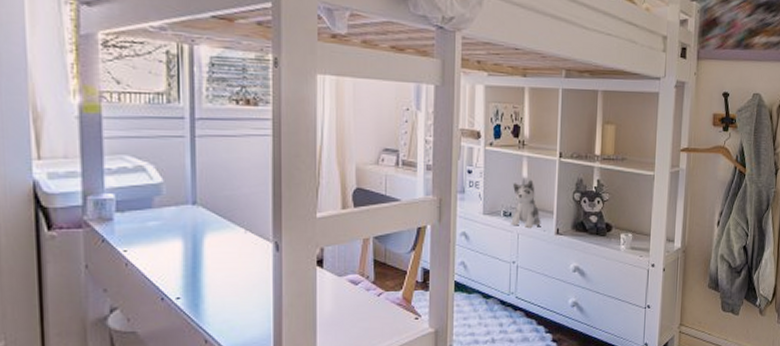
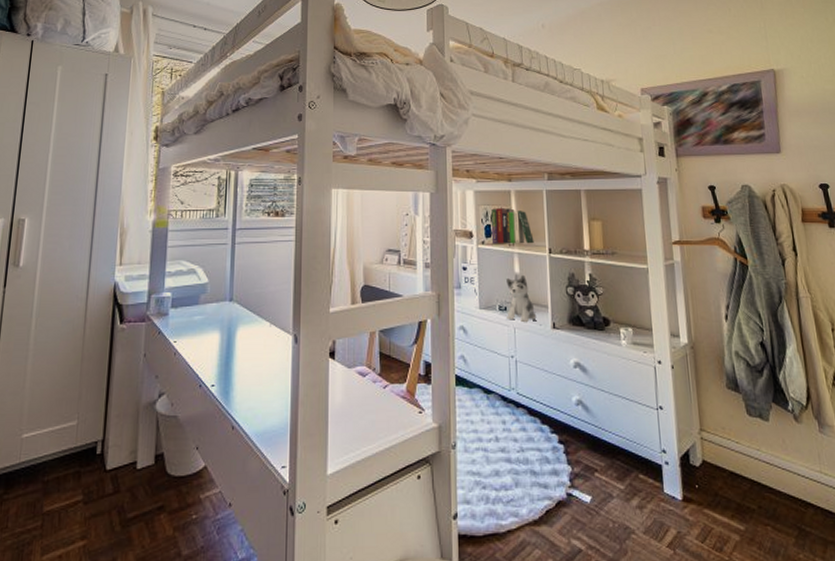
books: none [502,106,545,147] -> present [491,208,534,244]

